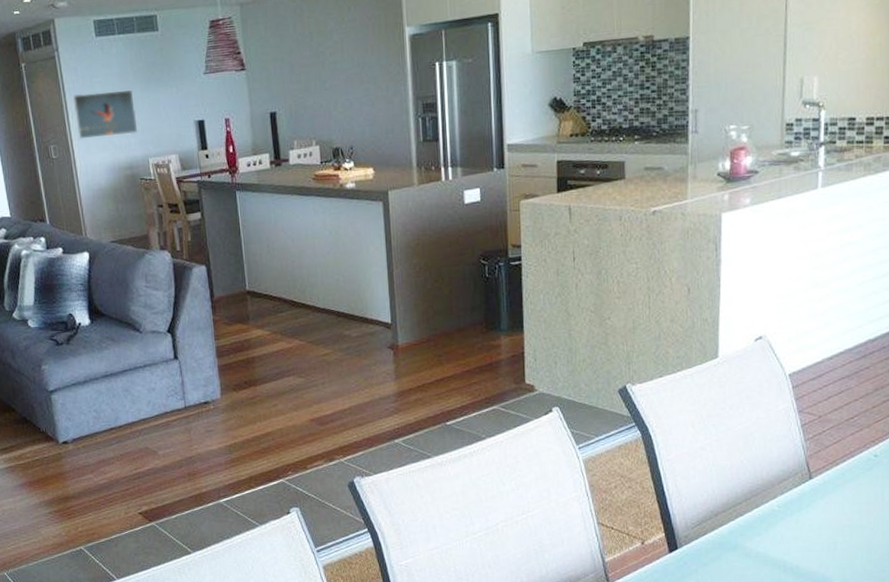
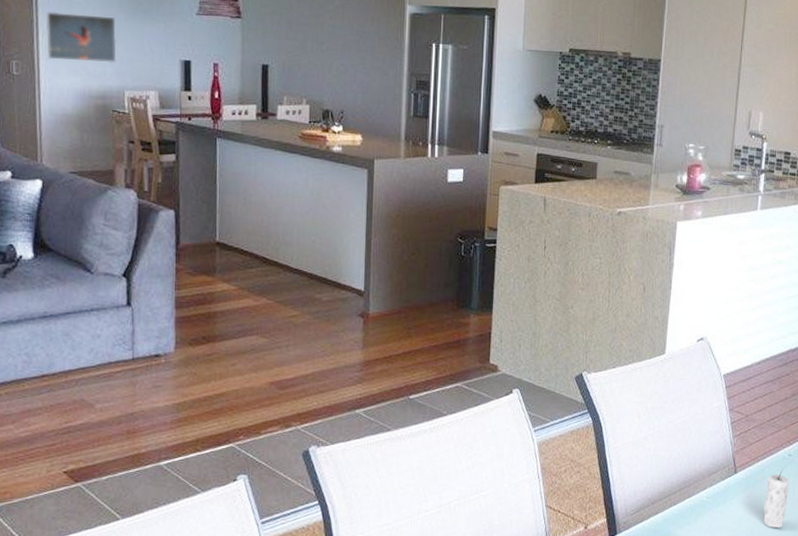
candle: none [847,471,877,536] -> present [763,469,790,529]

